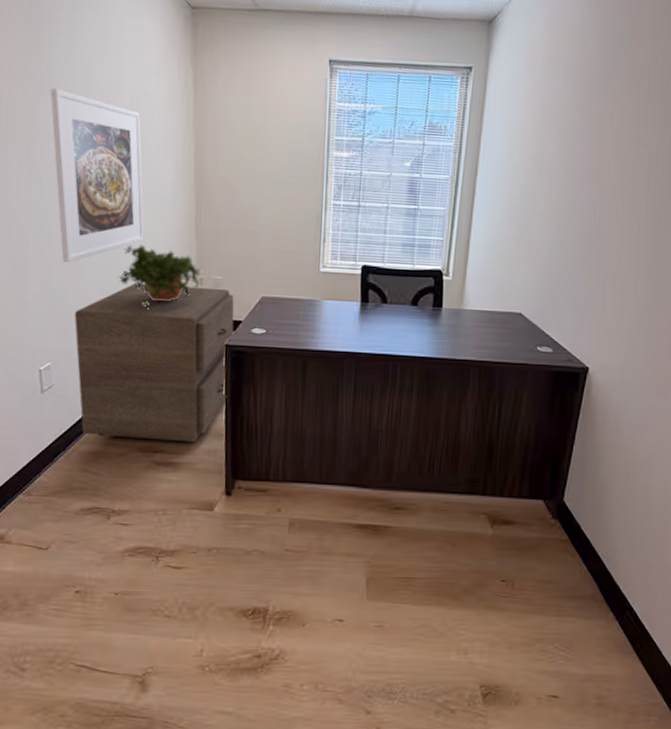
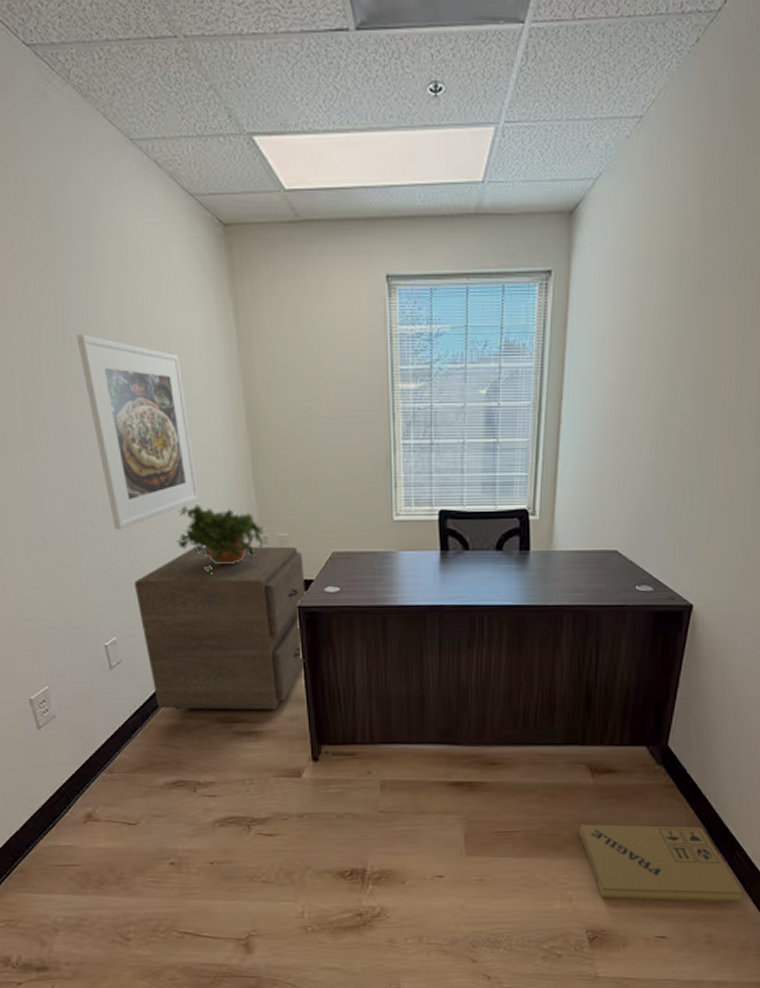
cardboard box: none [477,574,633,664] -> present [579,824,743,903]

